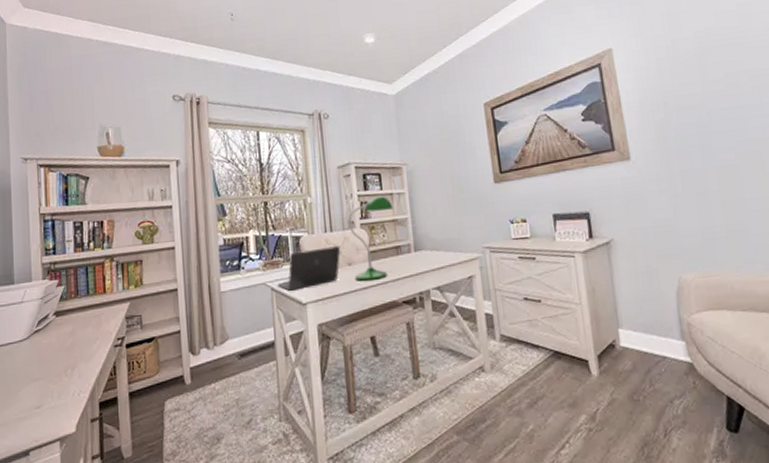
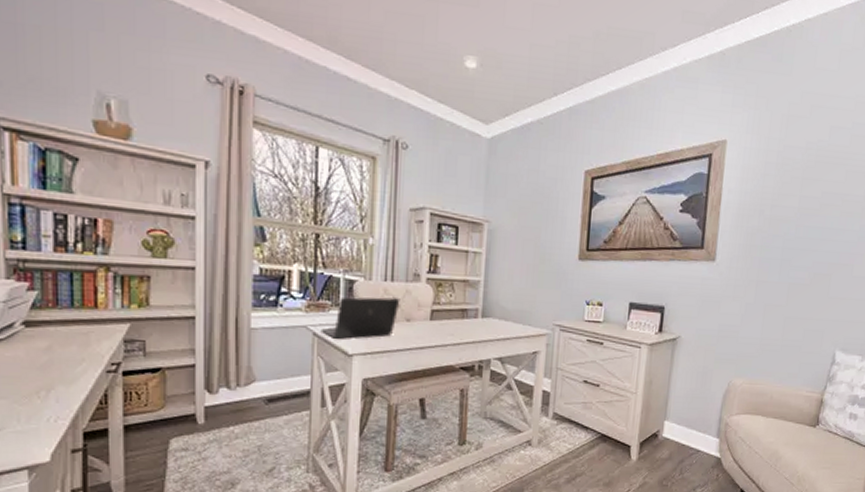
desk lamp: present [347,196,394,281] -> none [411,251,468,341]

